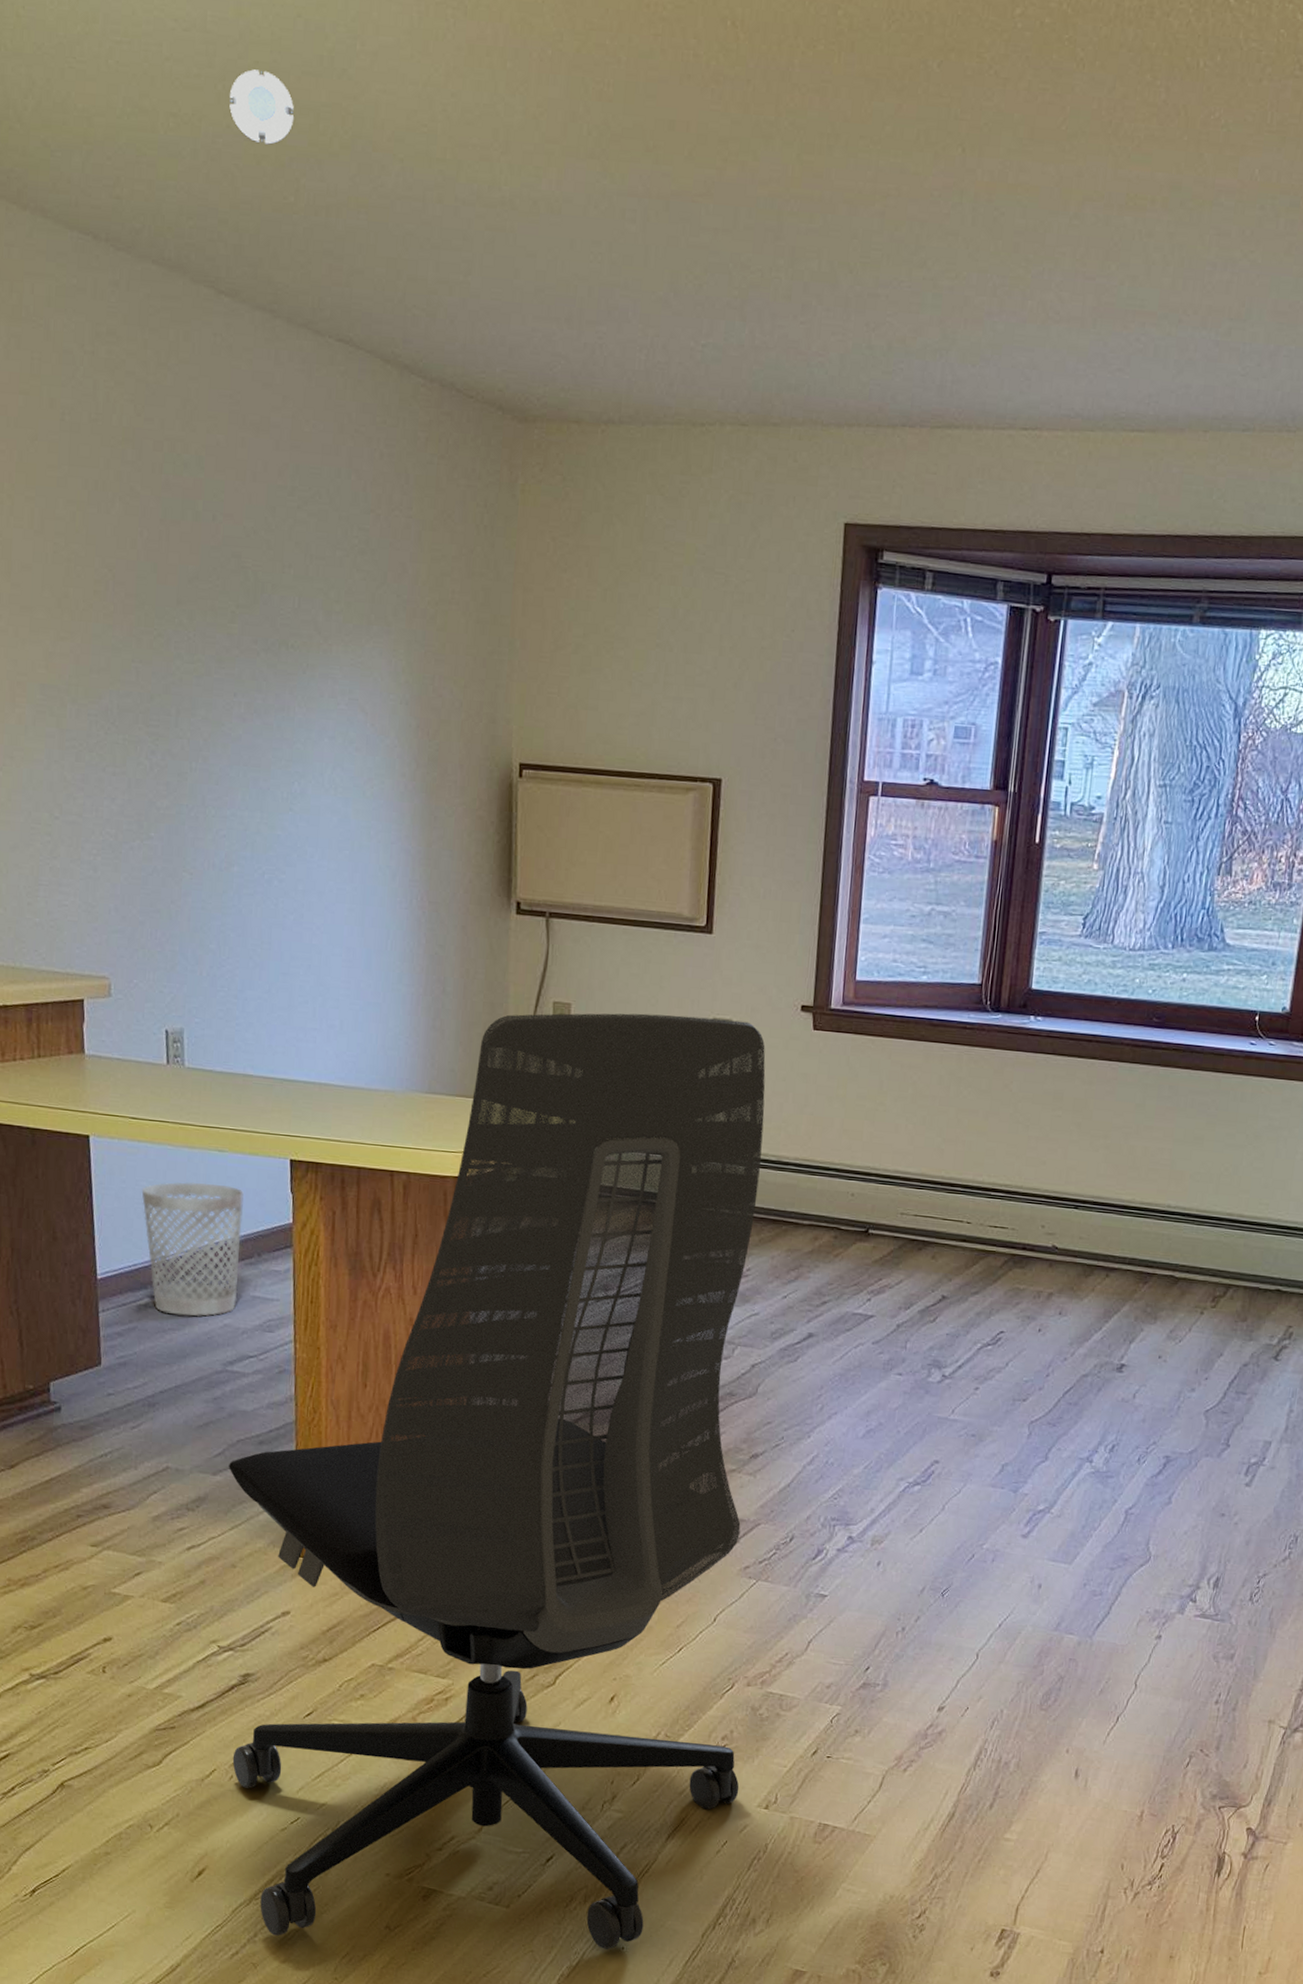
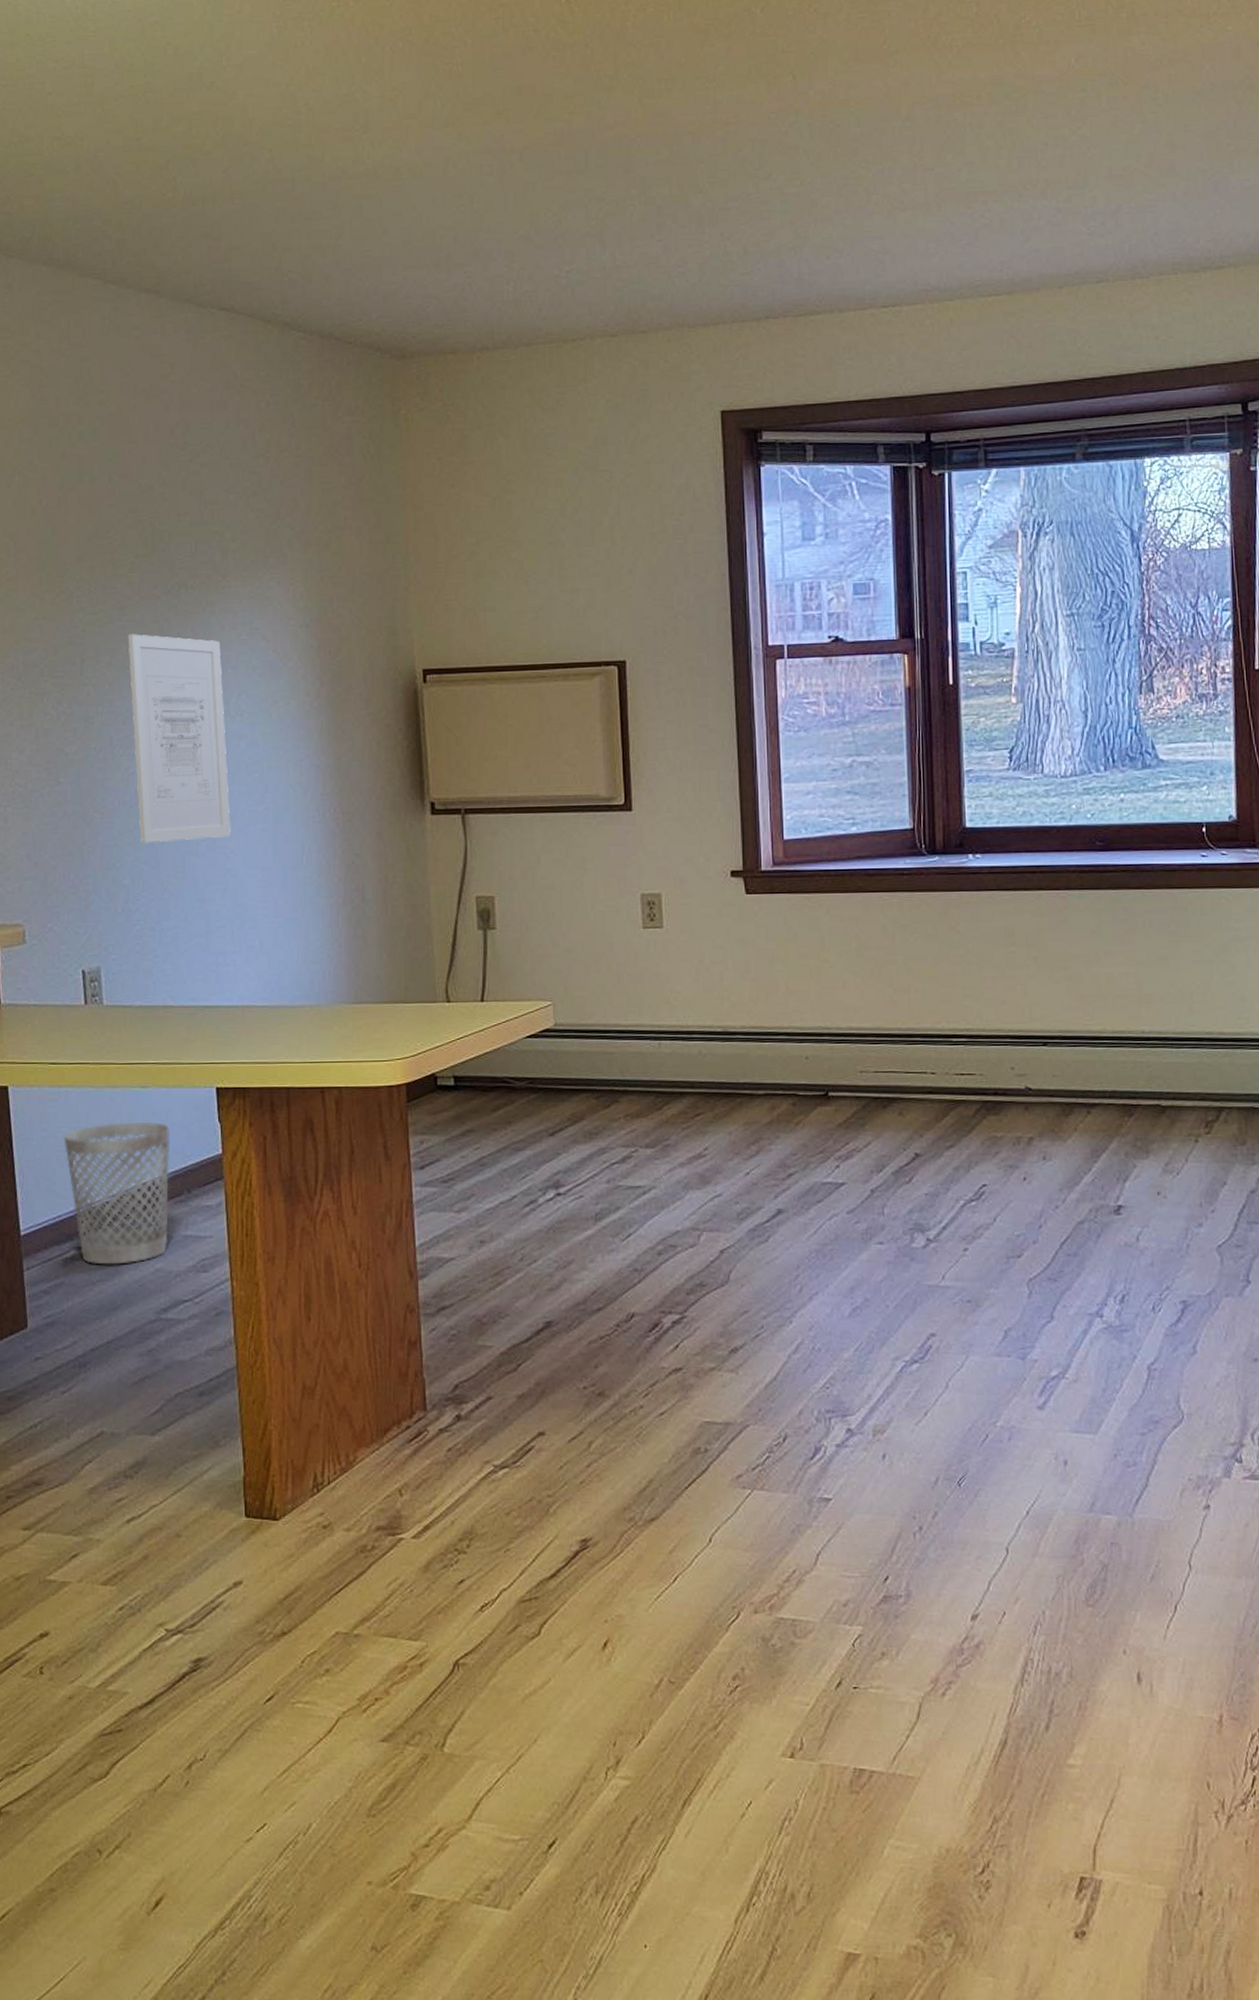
wall art: none [225,689,319,913] -> present [128,634,231,844]
smoke detector: present [229,69,294,145] -> none [108,92,168,153]
office chair: present [229,1013,766,1949] -> none [168,894,759,1972]

